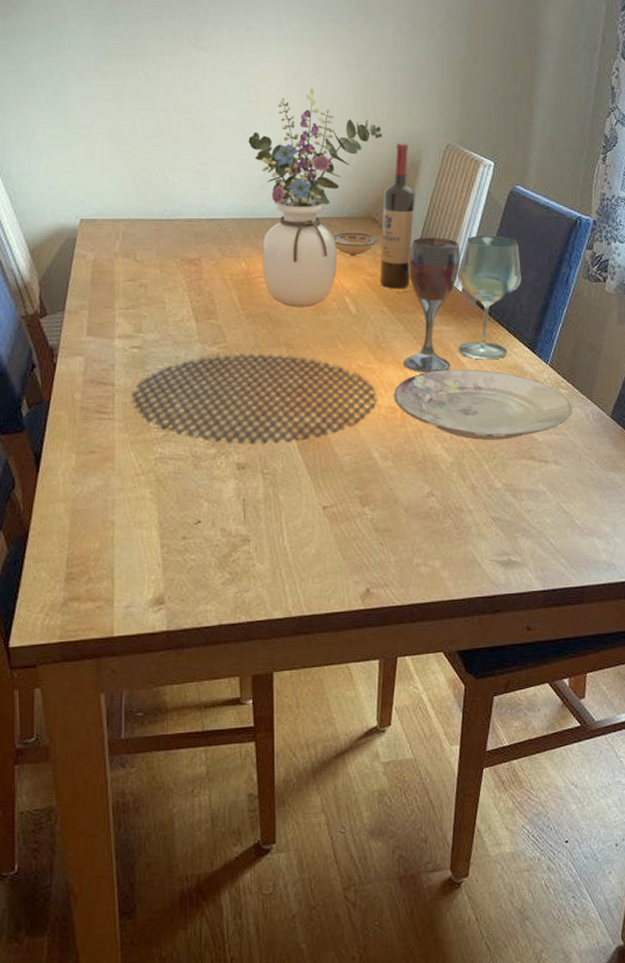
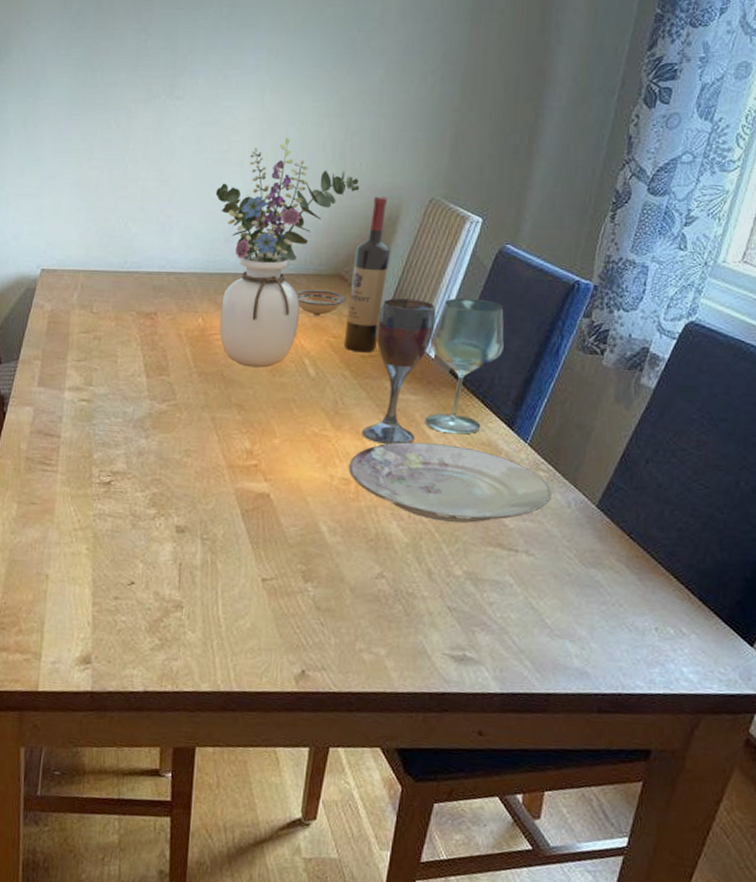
place mat: present [133,354,377,443] -> none [77,412,330,507]

